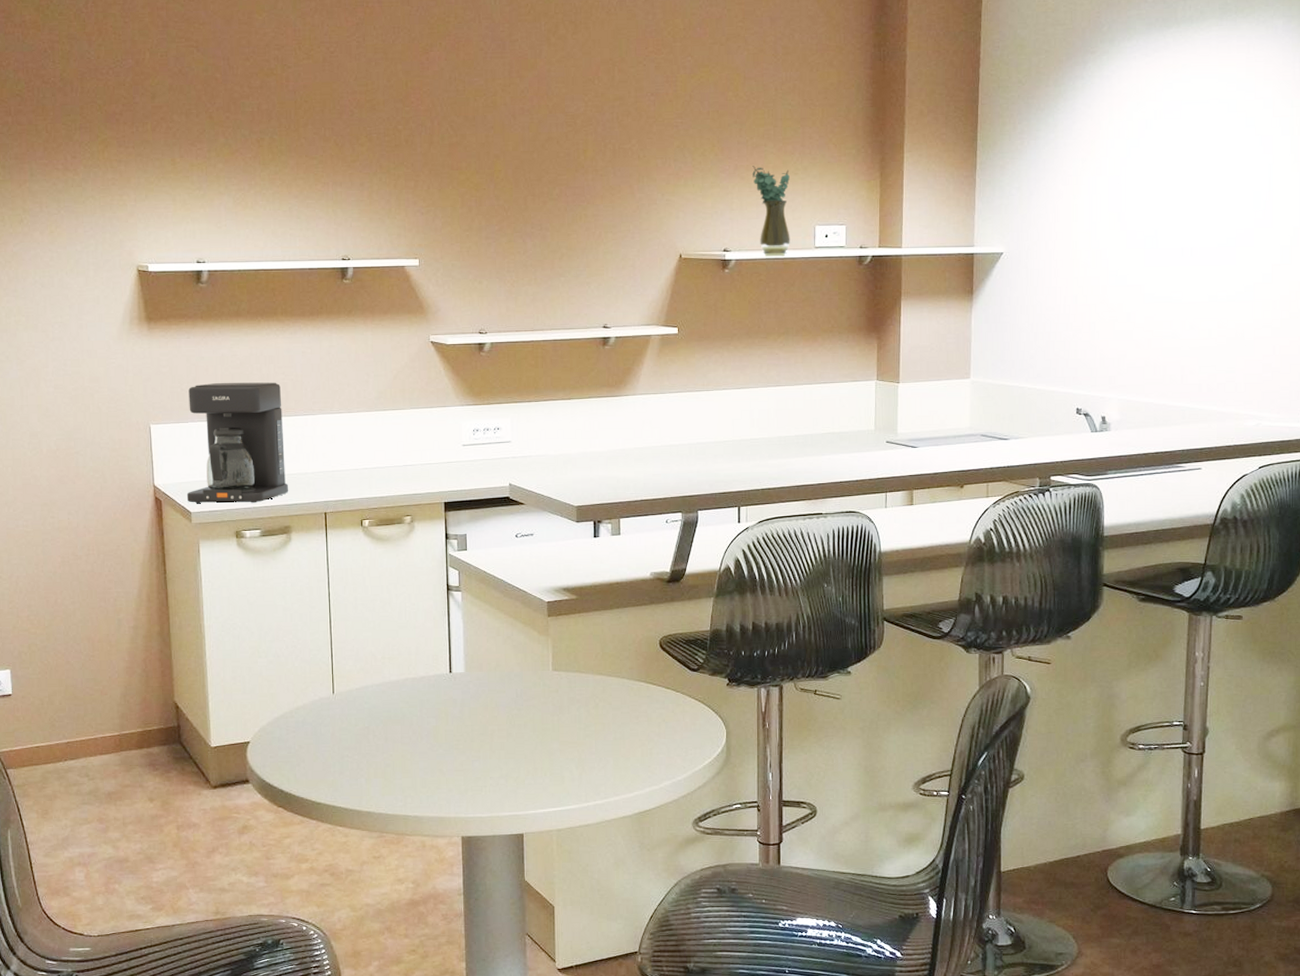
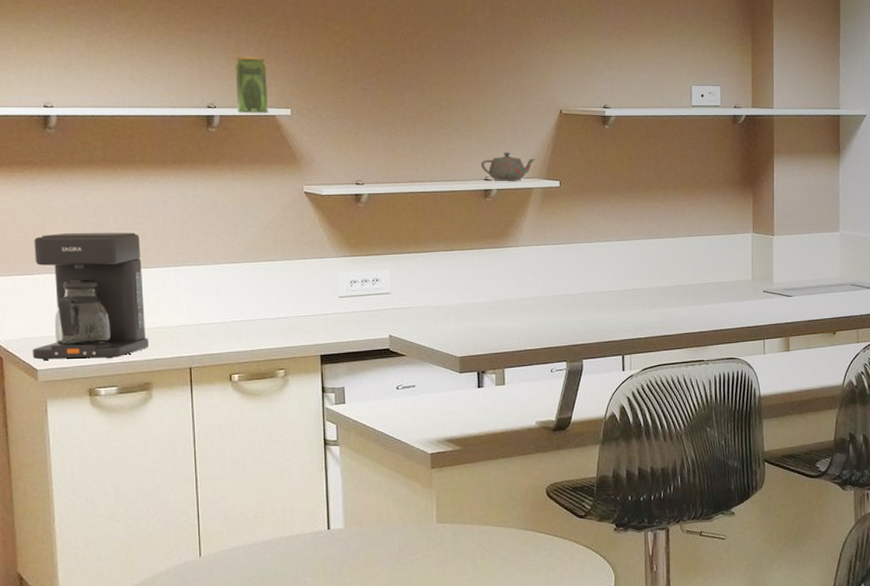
jar: none [367,208,398,265] -> present [235,56,268,114]
teapot: none [600,299,654,329] -> present [481,152,535,181]
vase: present [752,166,790,258] -> none [630,27,668,115]

